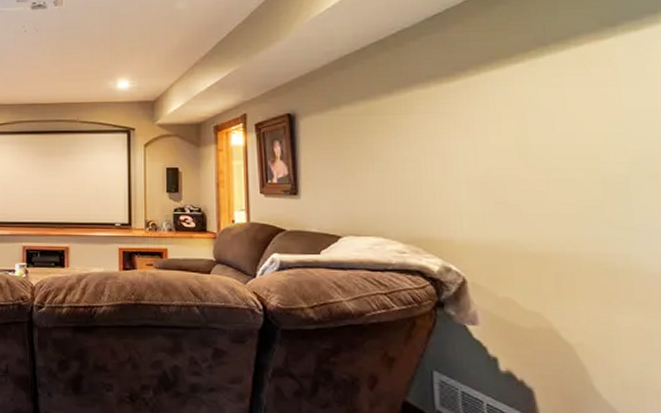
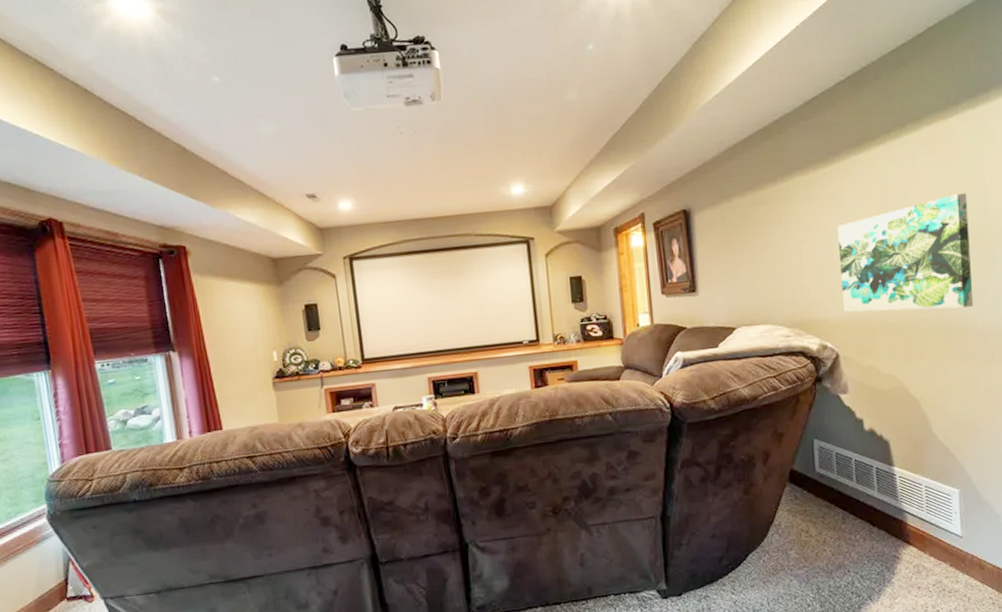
wall art: none [464,119,647,246] -> present [837,193,974,313]

